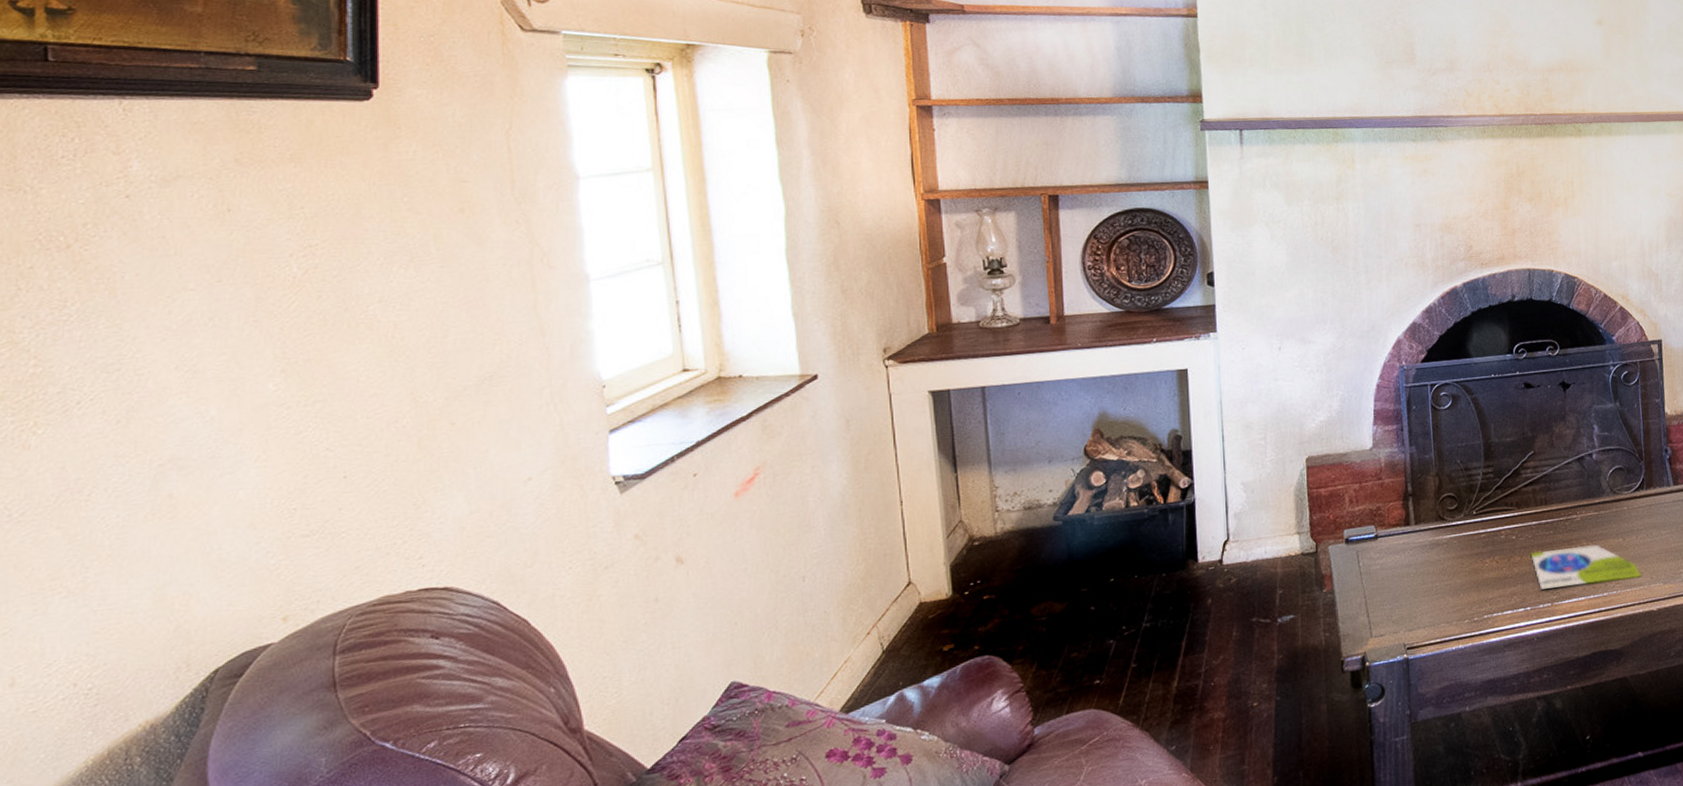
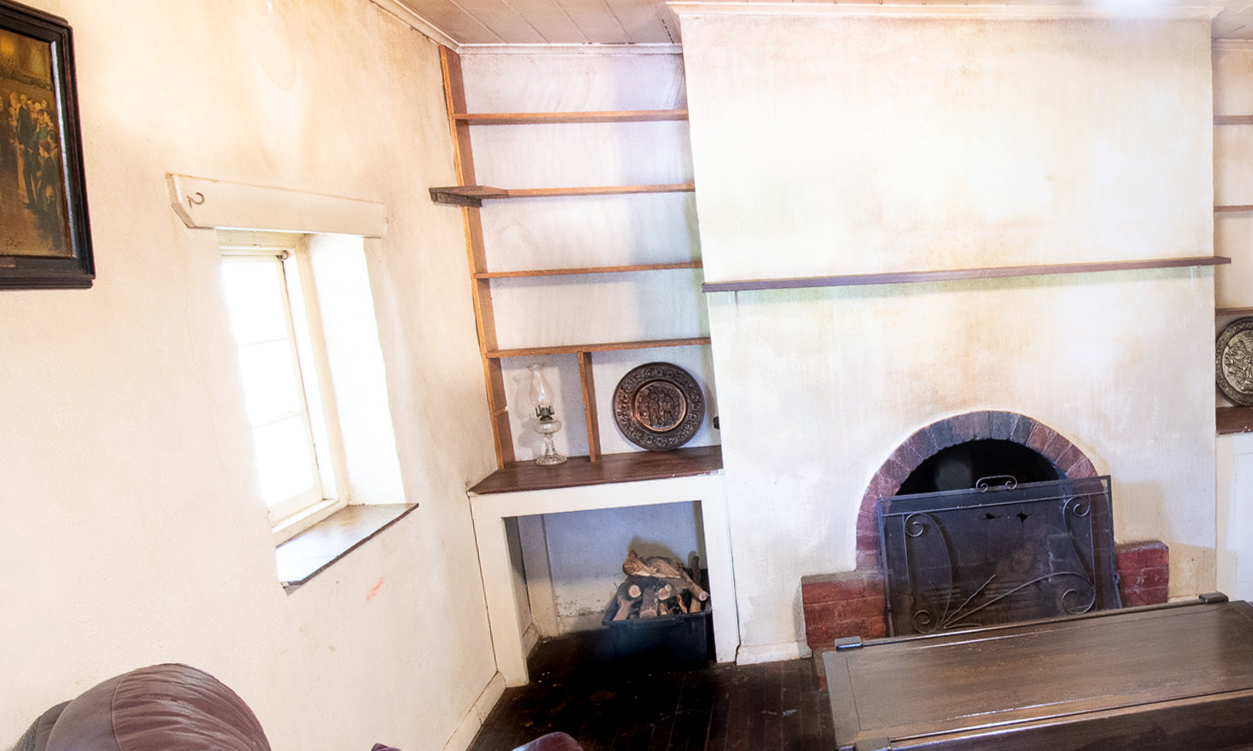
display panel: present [1530,544,1642,590] -> none [994,658,1094,696]

